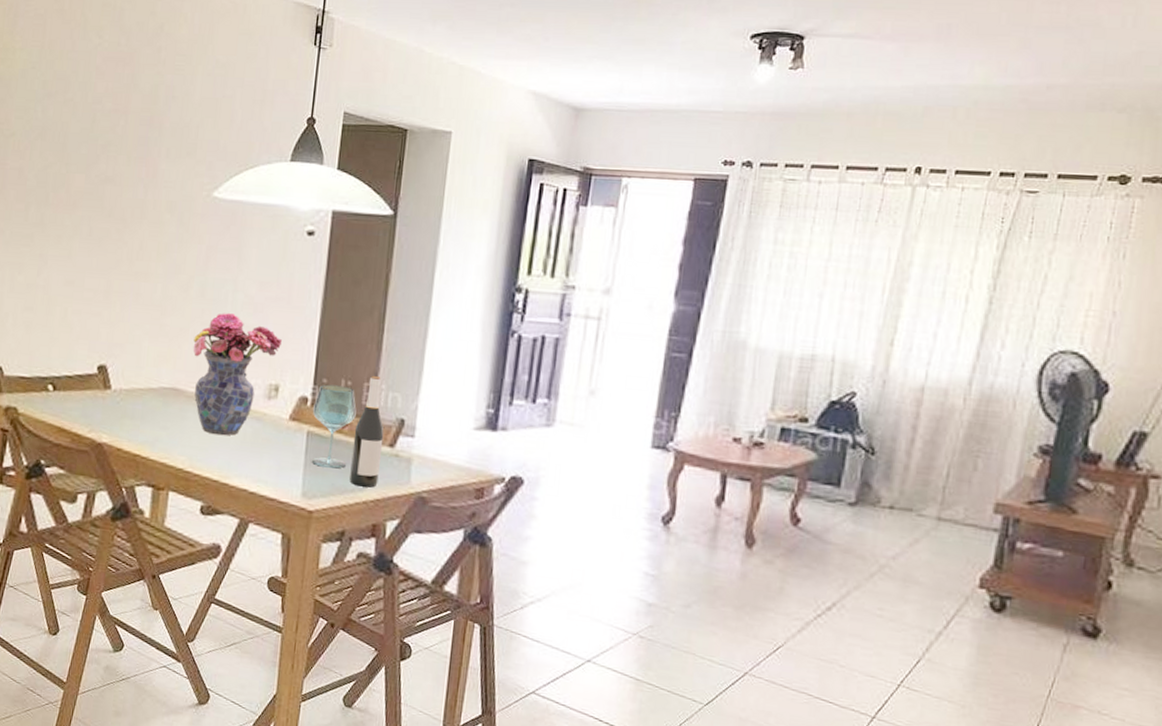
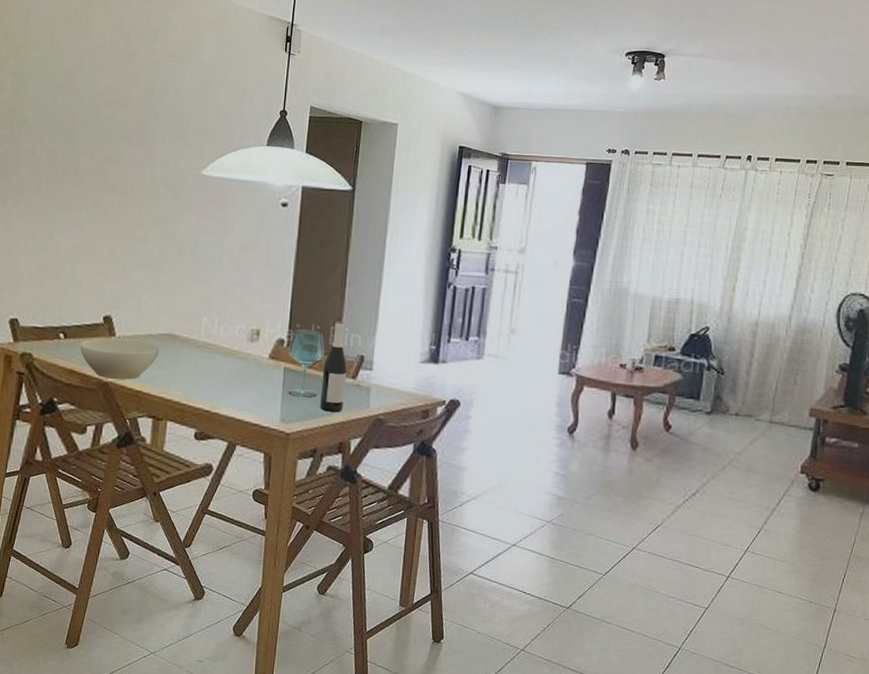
bowl: none [70,391,161,441] -> present [80,338,159,380]
flower arrangement: present [193,313,282,436] -> none [186,271,262,373]

